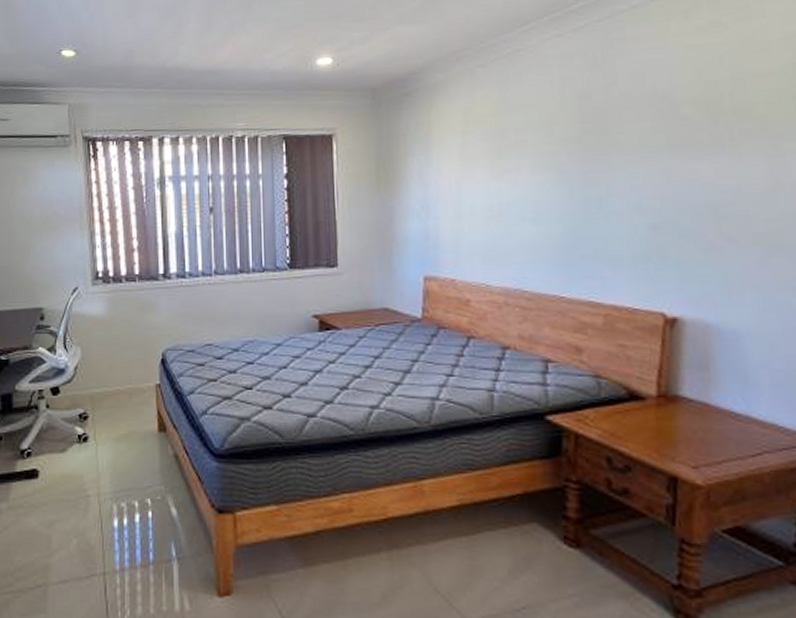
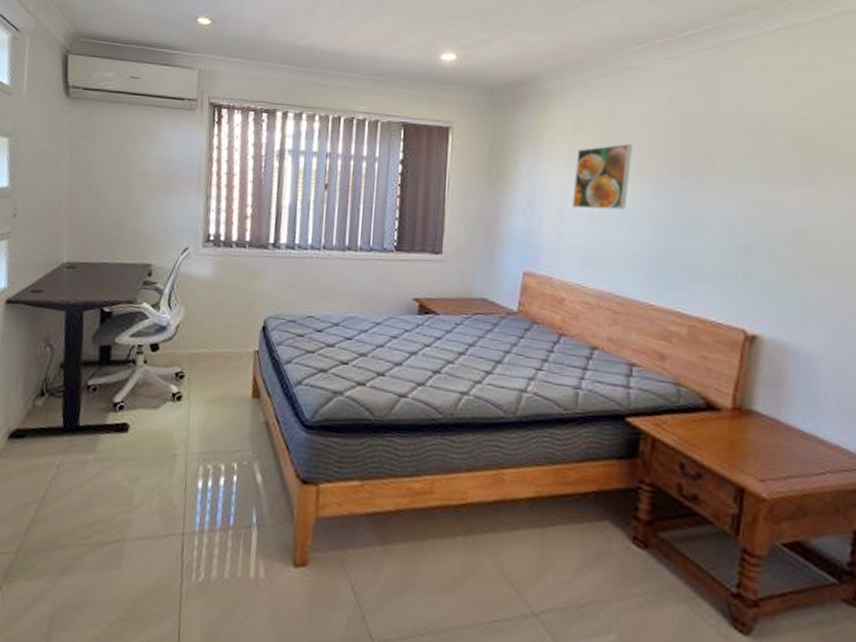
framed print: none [468,132,528,205] -> present [572,144,632,210]

